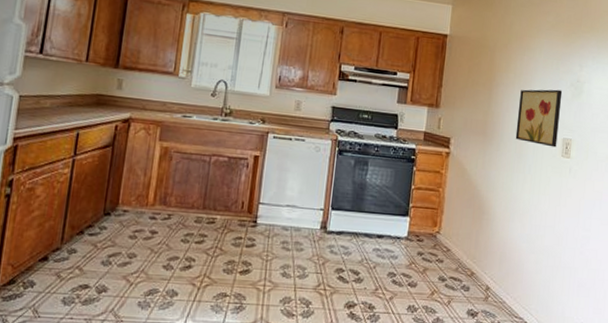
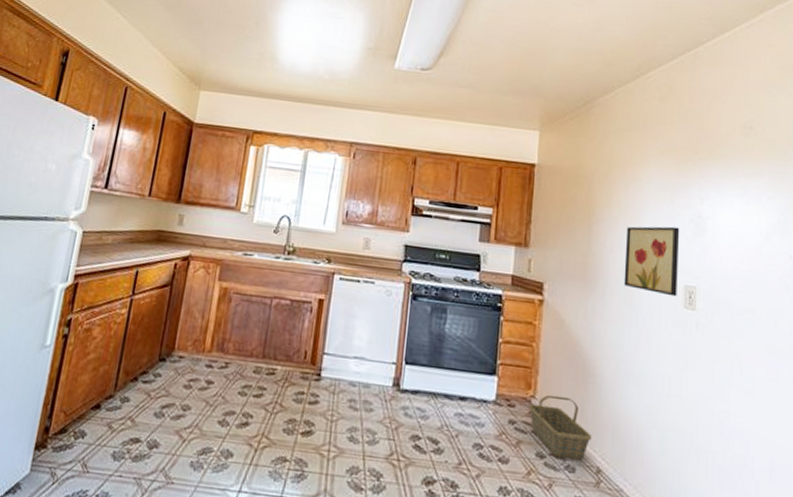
basket: none [434,230,484,282] -> present [528,394,592,461]

